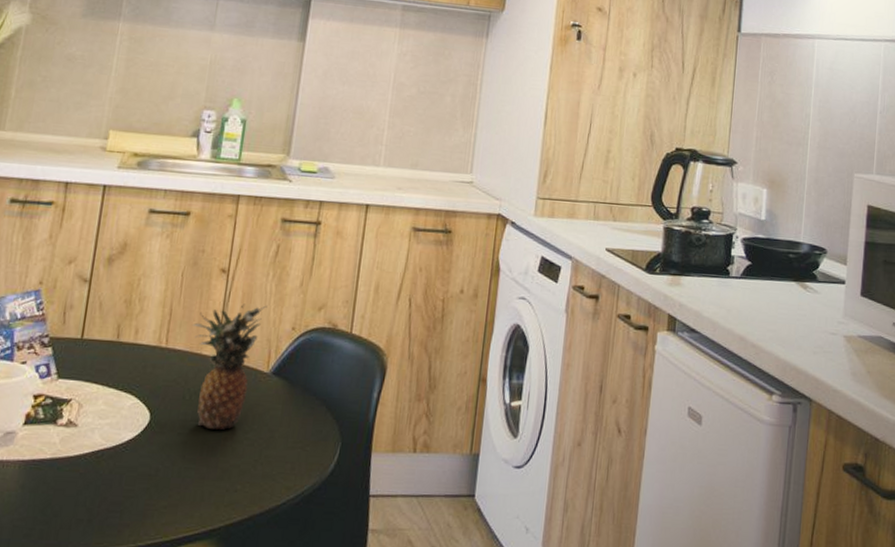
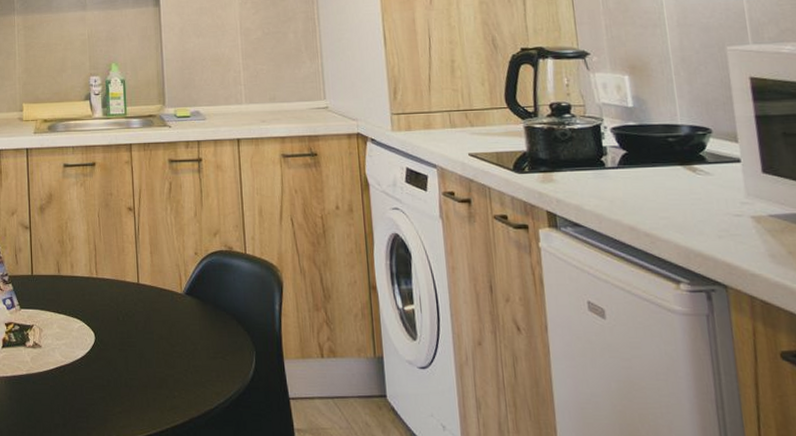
fruit: present [193,303,268,430] -> none [114,235,171,345]

